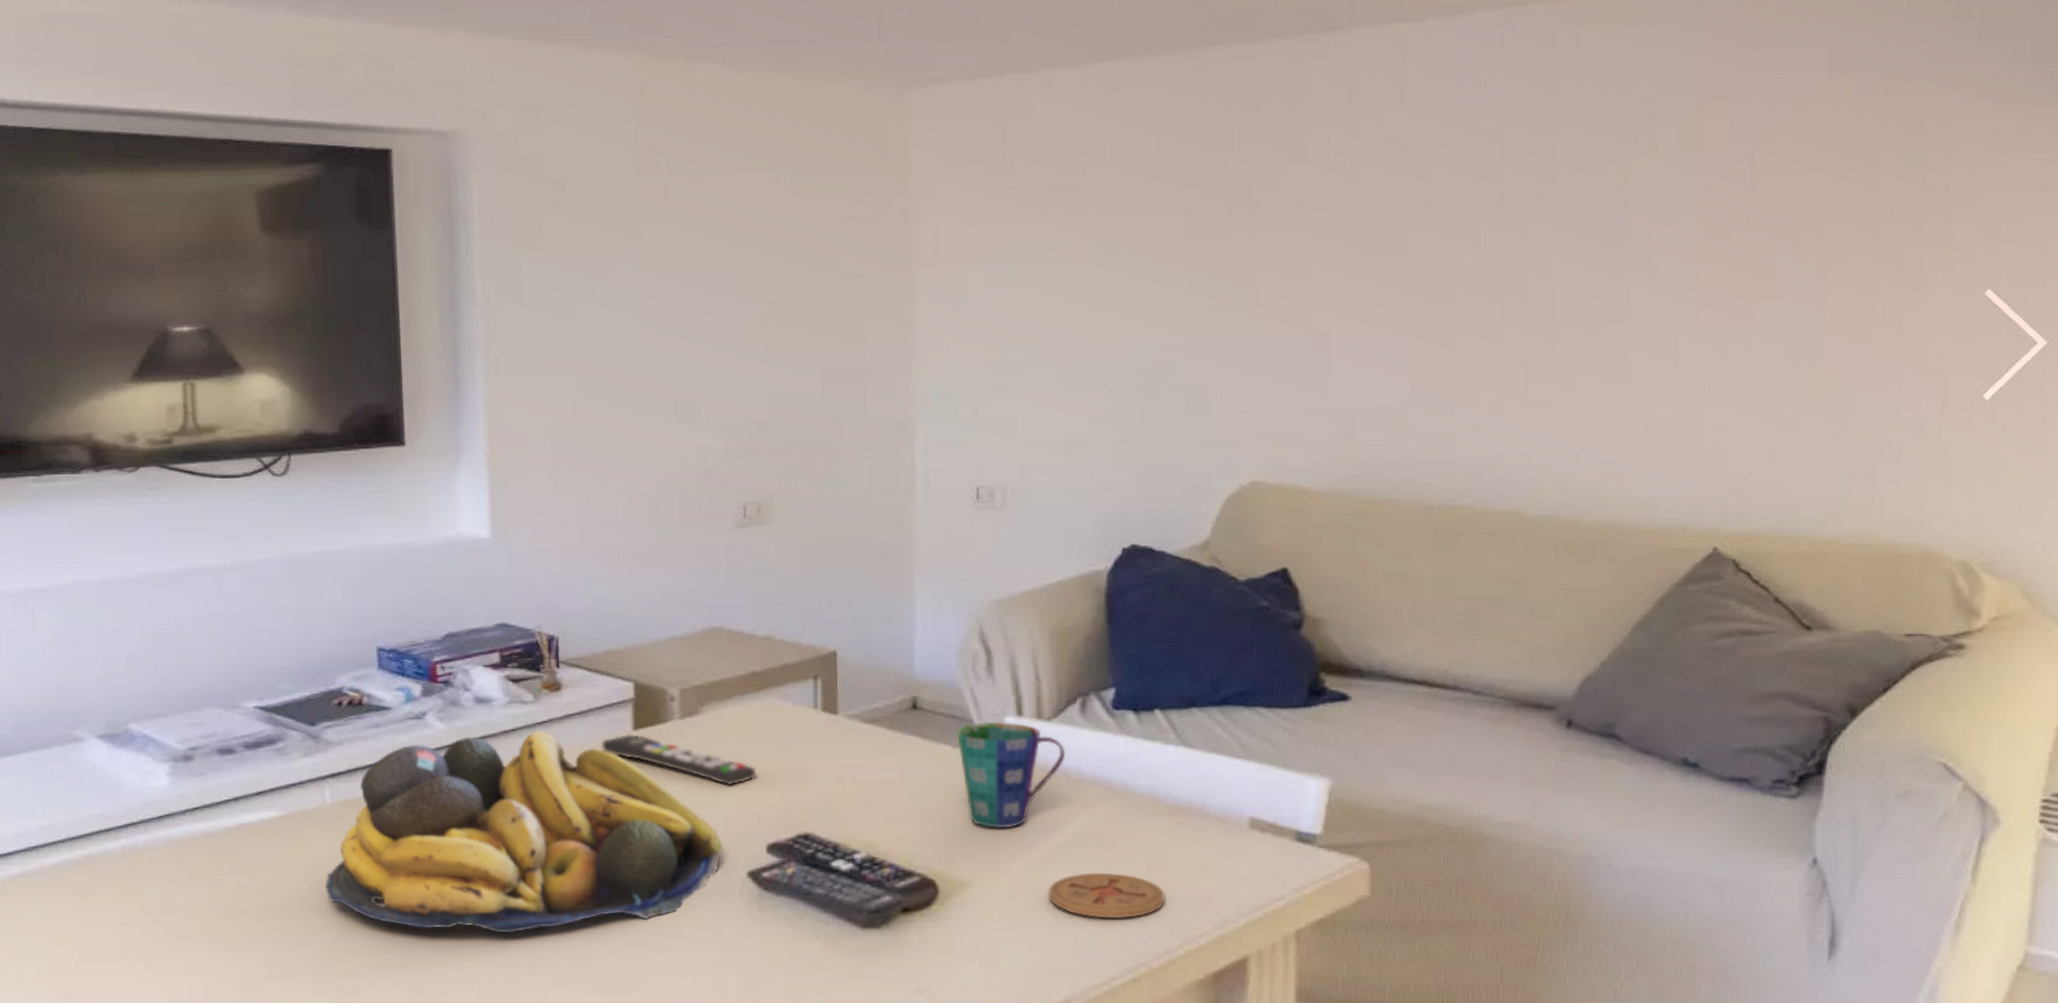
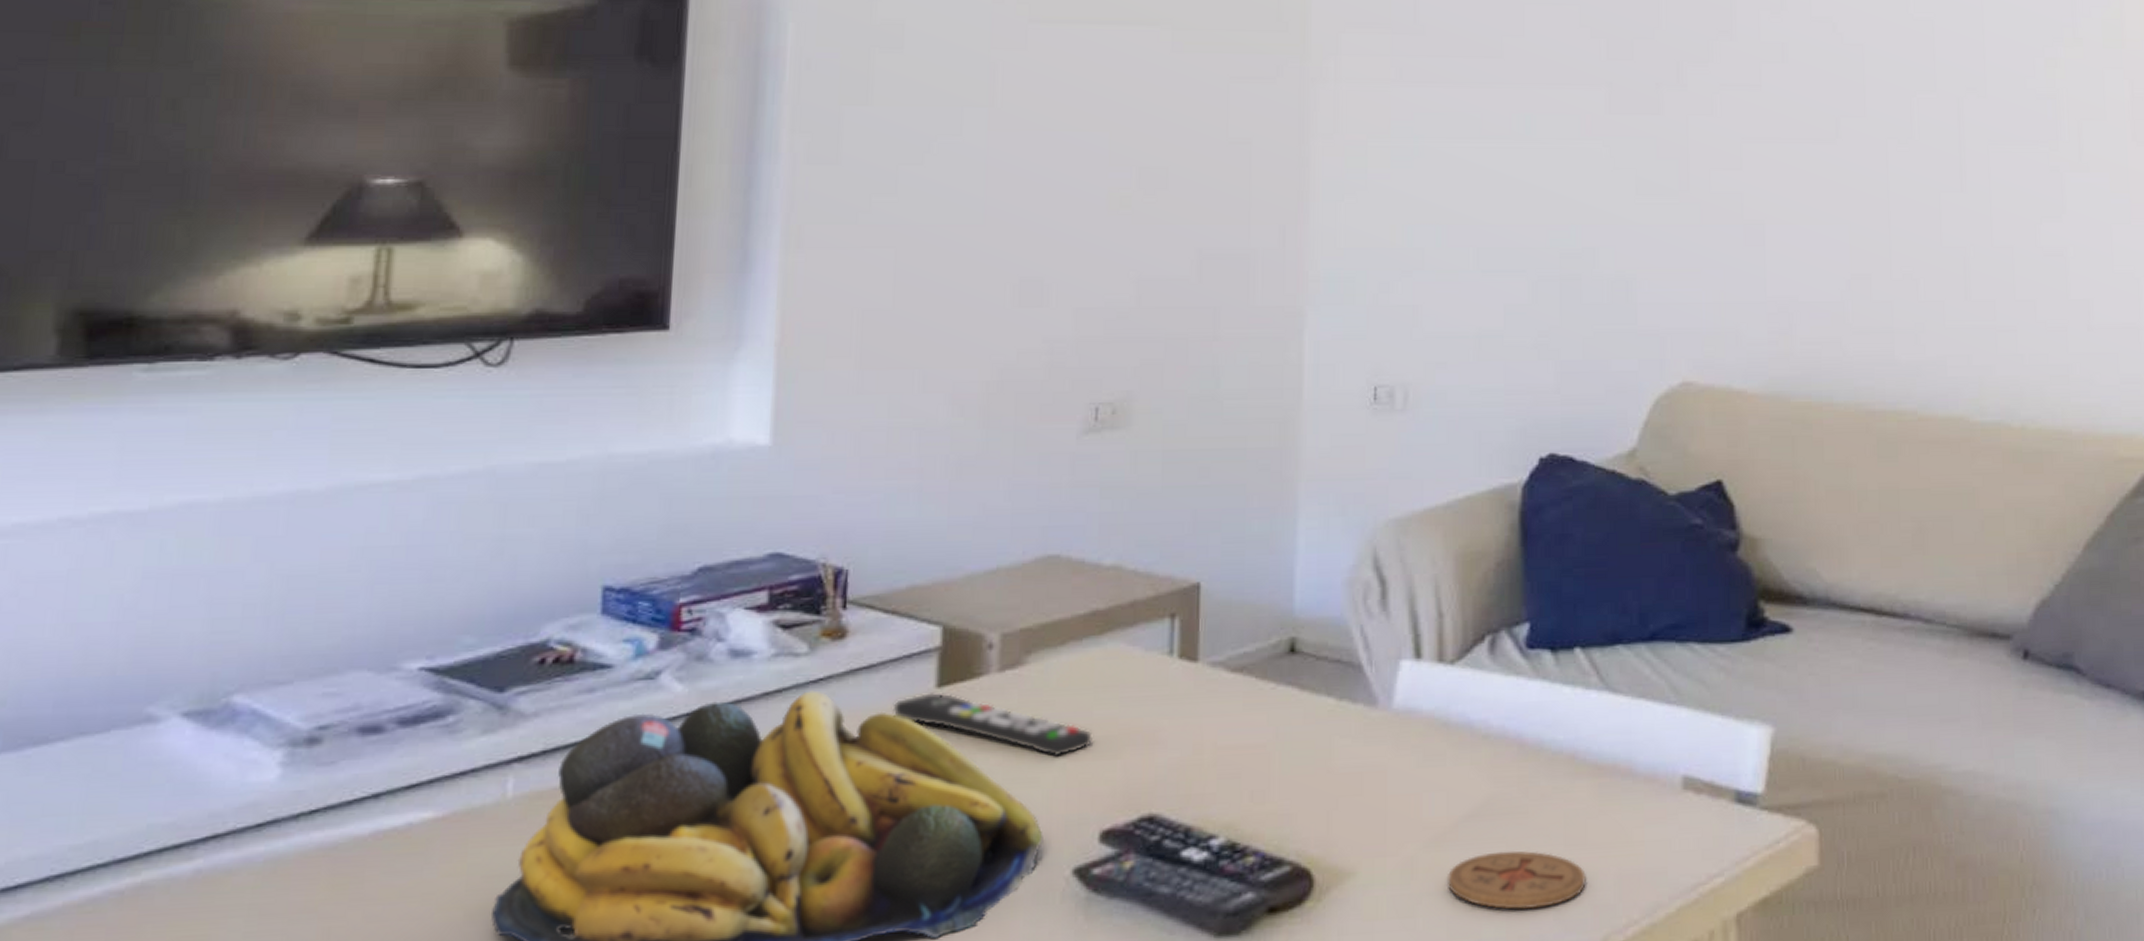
cup: present [956,721,1066,829] -> none [1341,666,1471,801]

